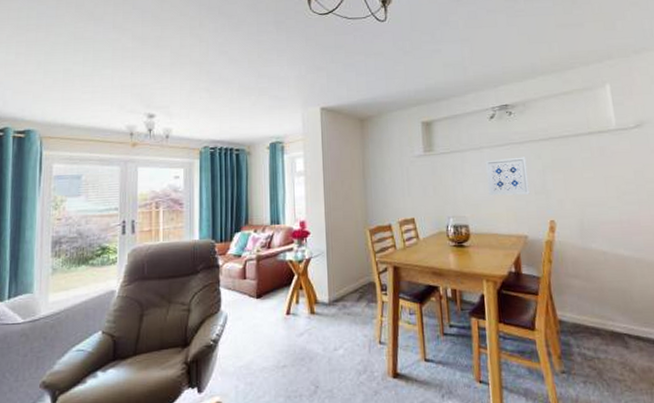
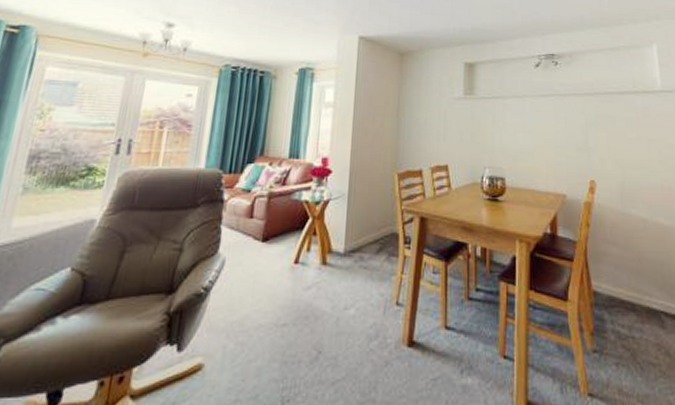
wall art: present [485,157,530,196] -> none [527,109,571,150]

